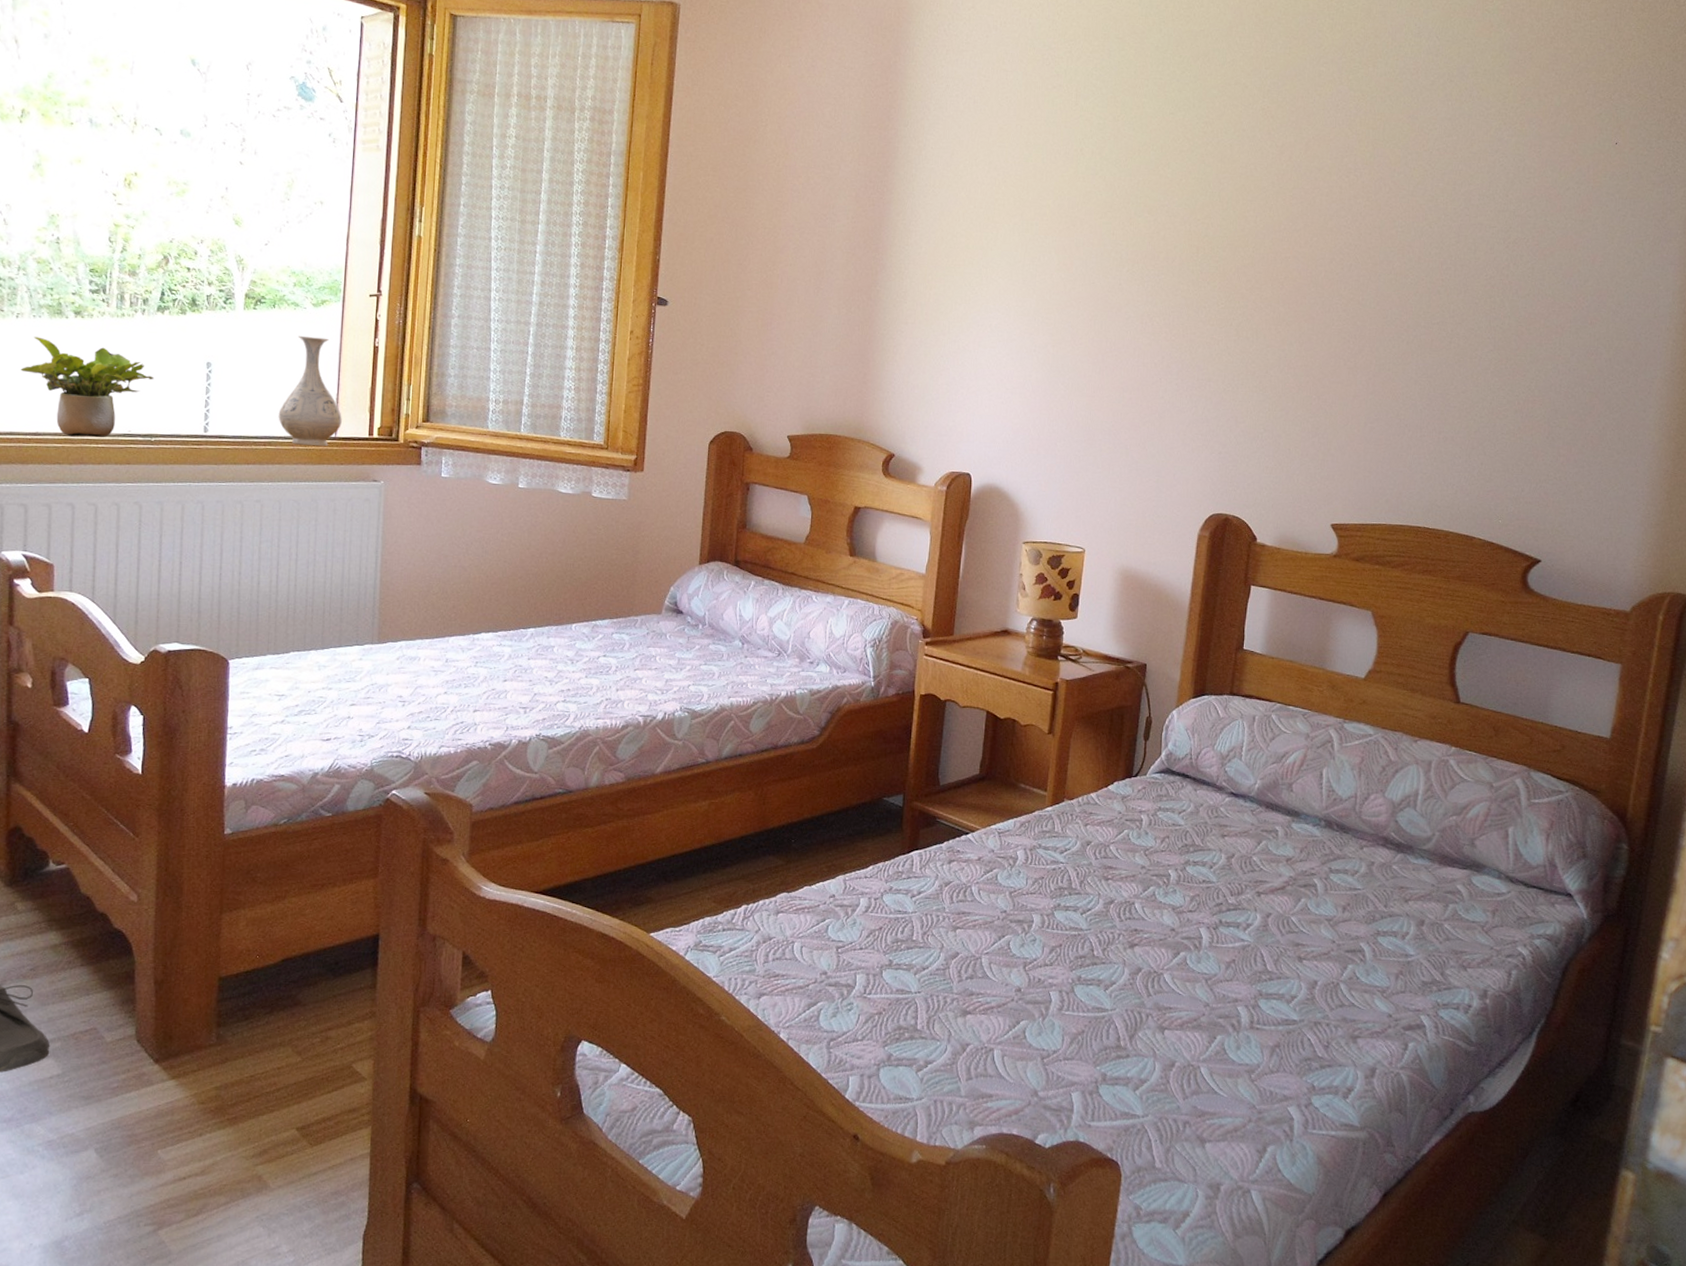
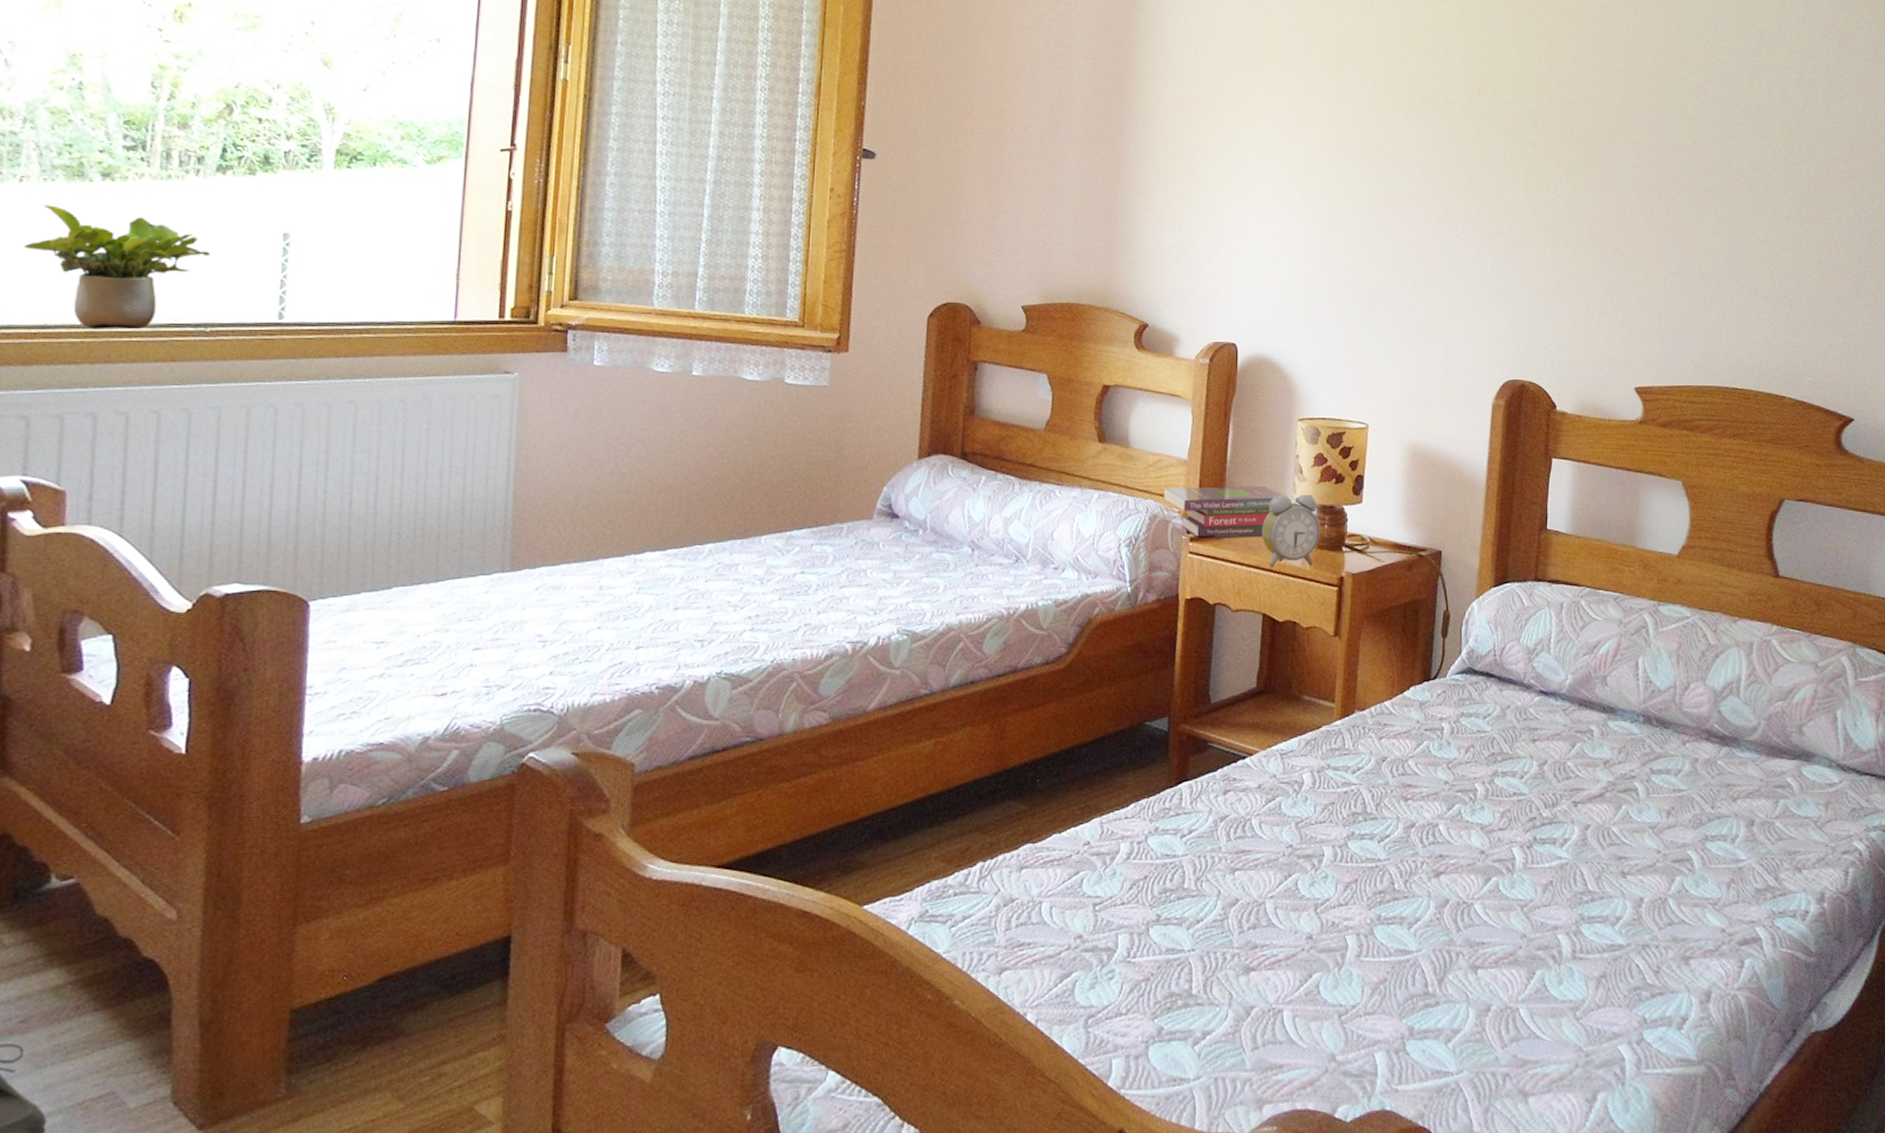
vase: present [278,335,342,447] -> none [379,199,464,333]
books: none [904,598,1007,644] -> present [1164,486,1283,539]
alarm clock: none [988,608,1040,672] -> present [1262,494,1321,568]

